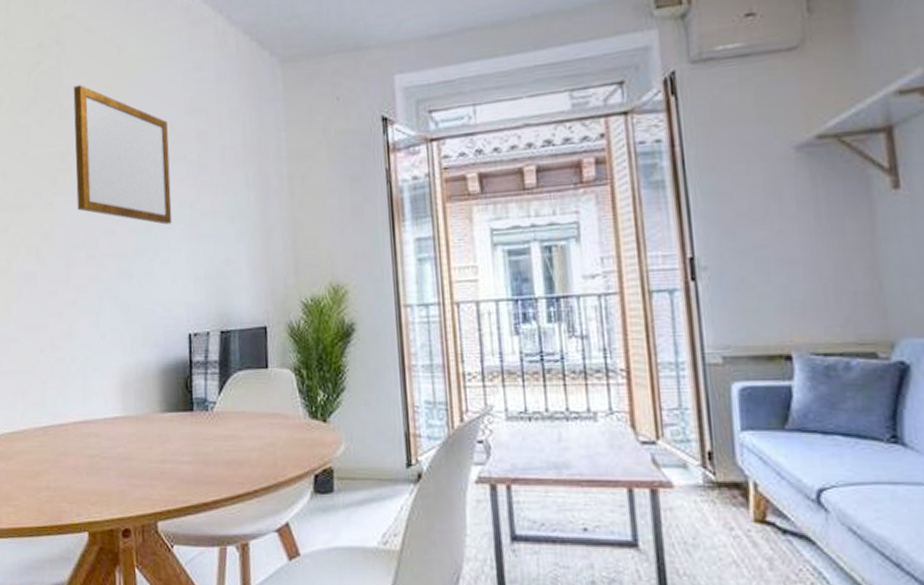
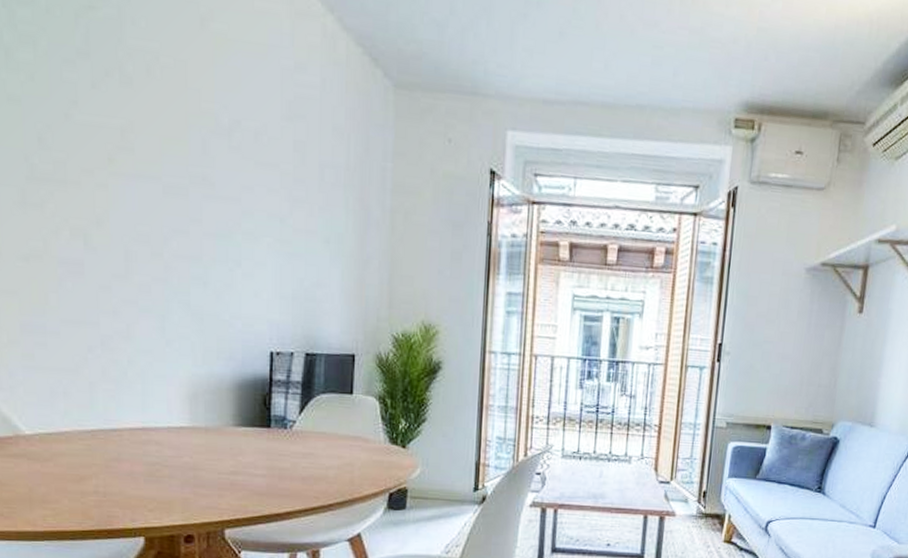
writing board: present [73,85,172,225] -> none [139,49,259,235]

